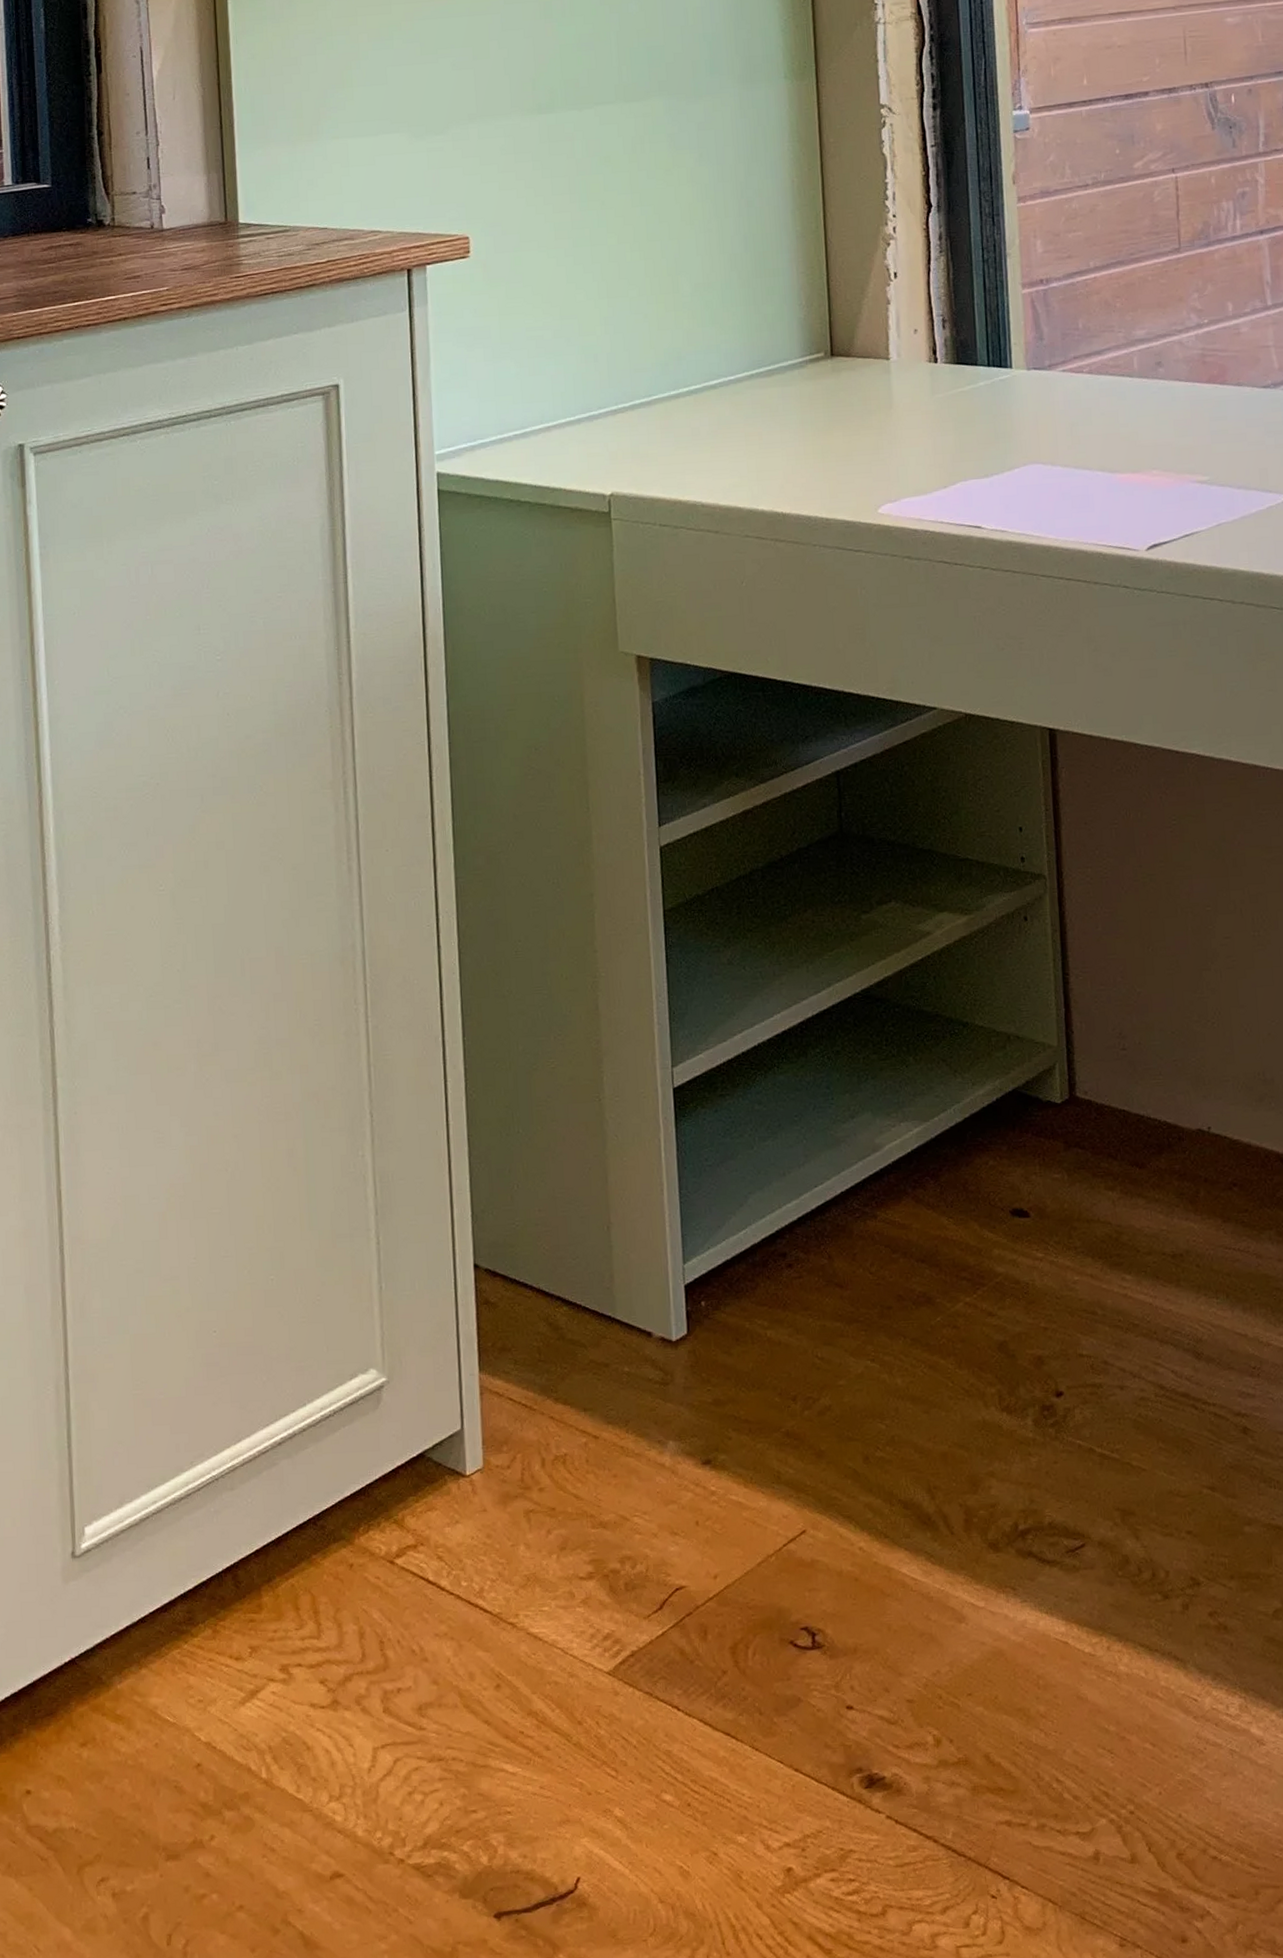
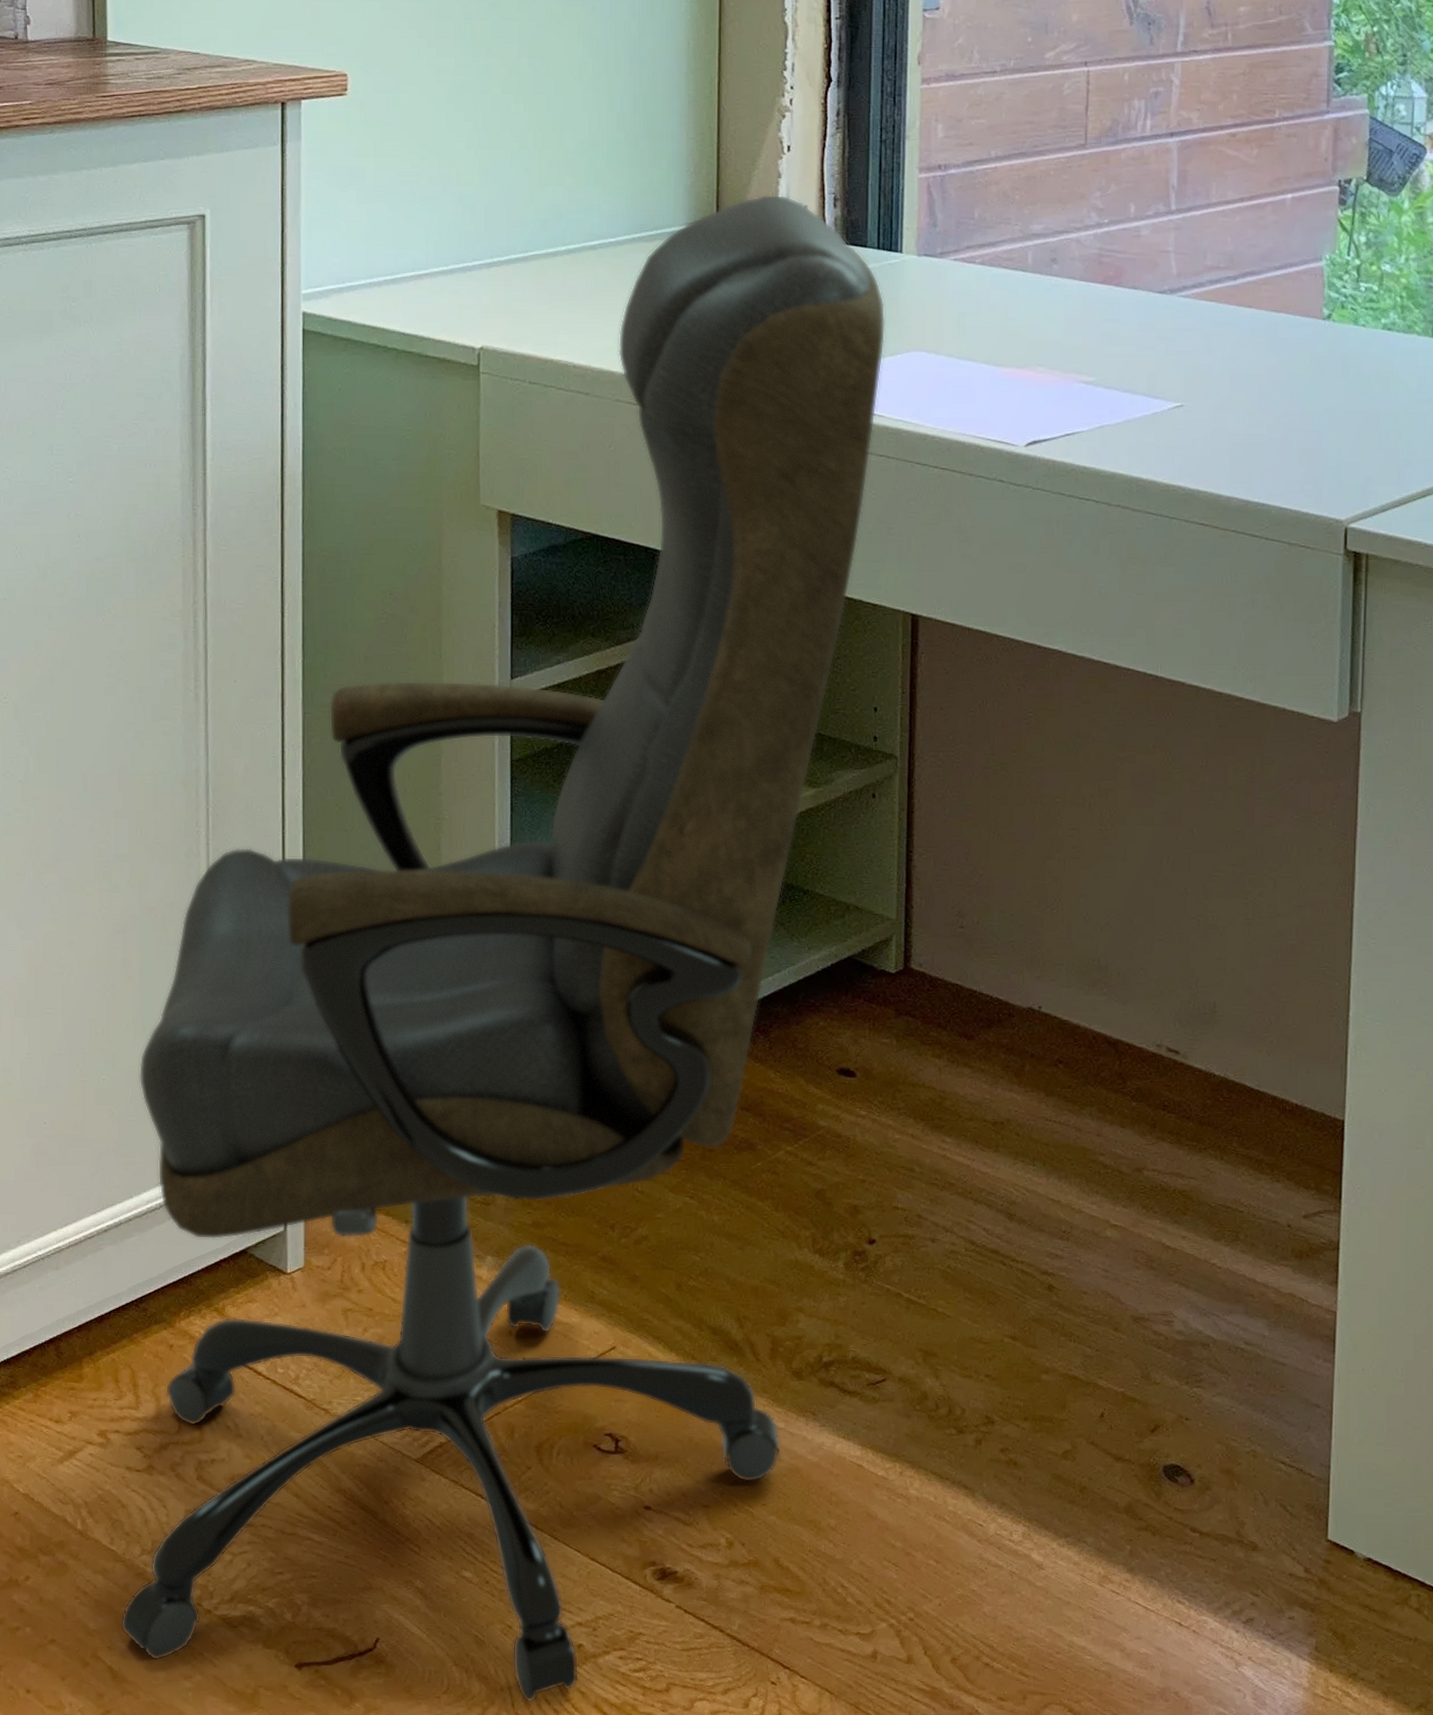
office chair: none [307,320,1003,1939] -> present [120,194,886,1703]

